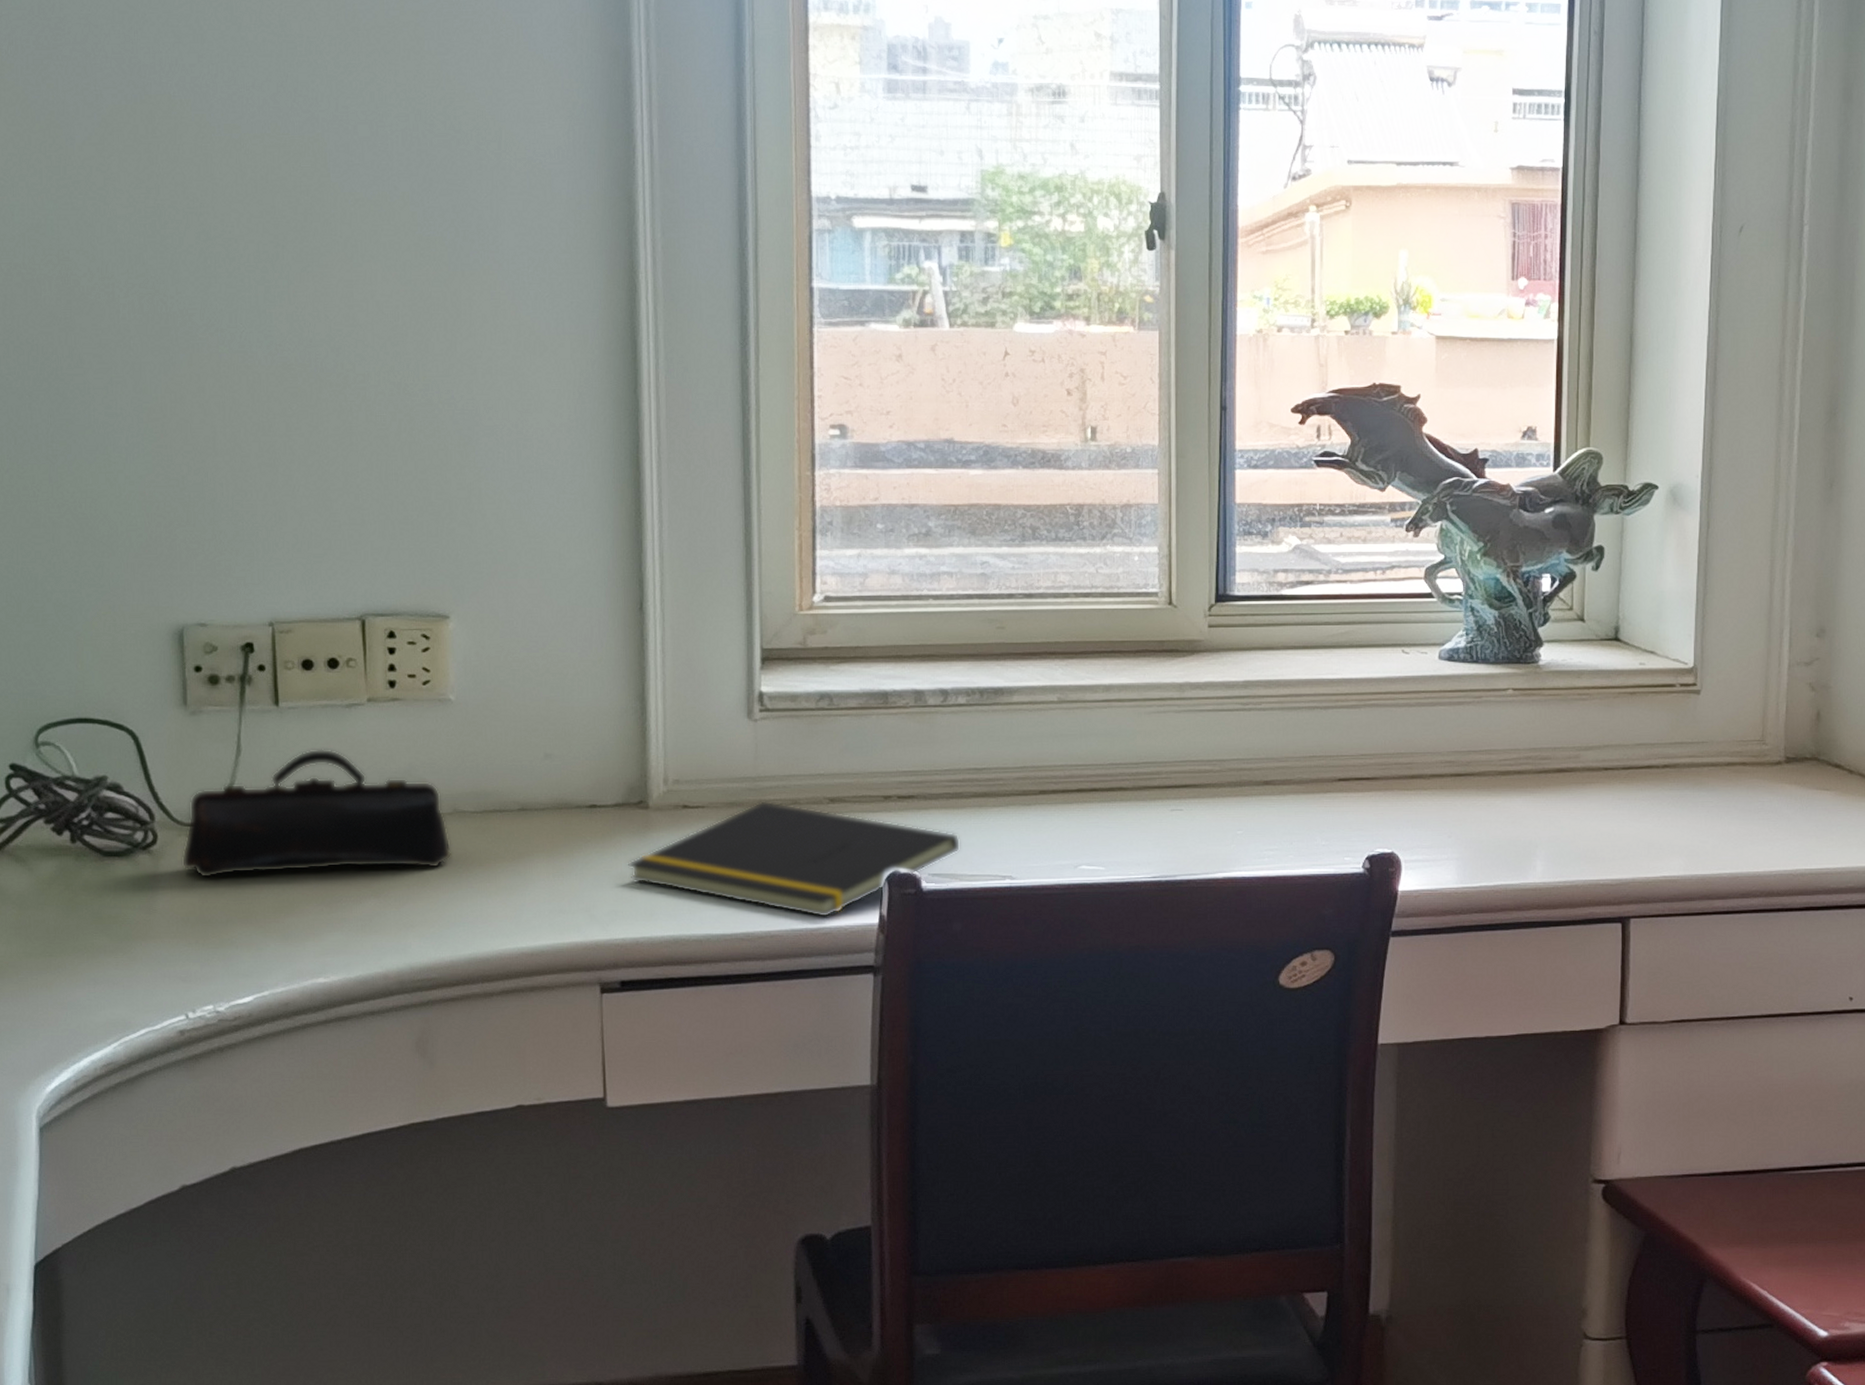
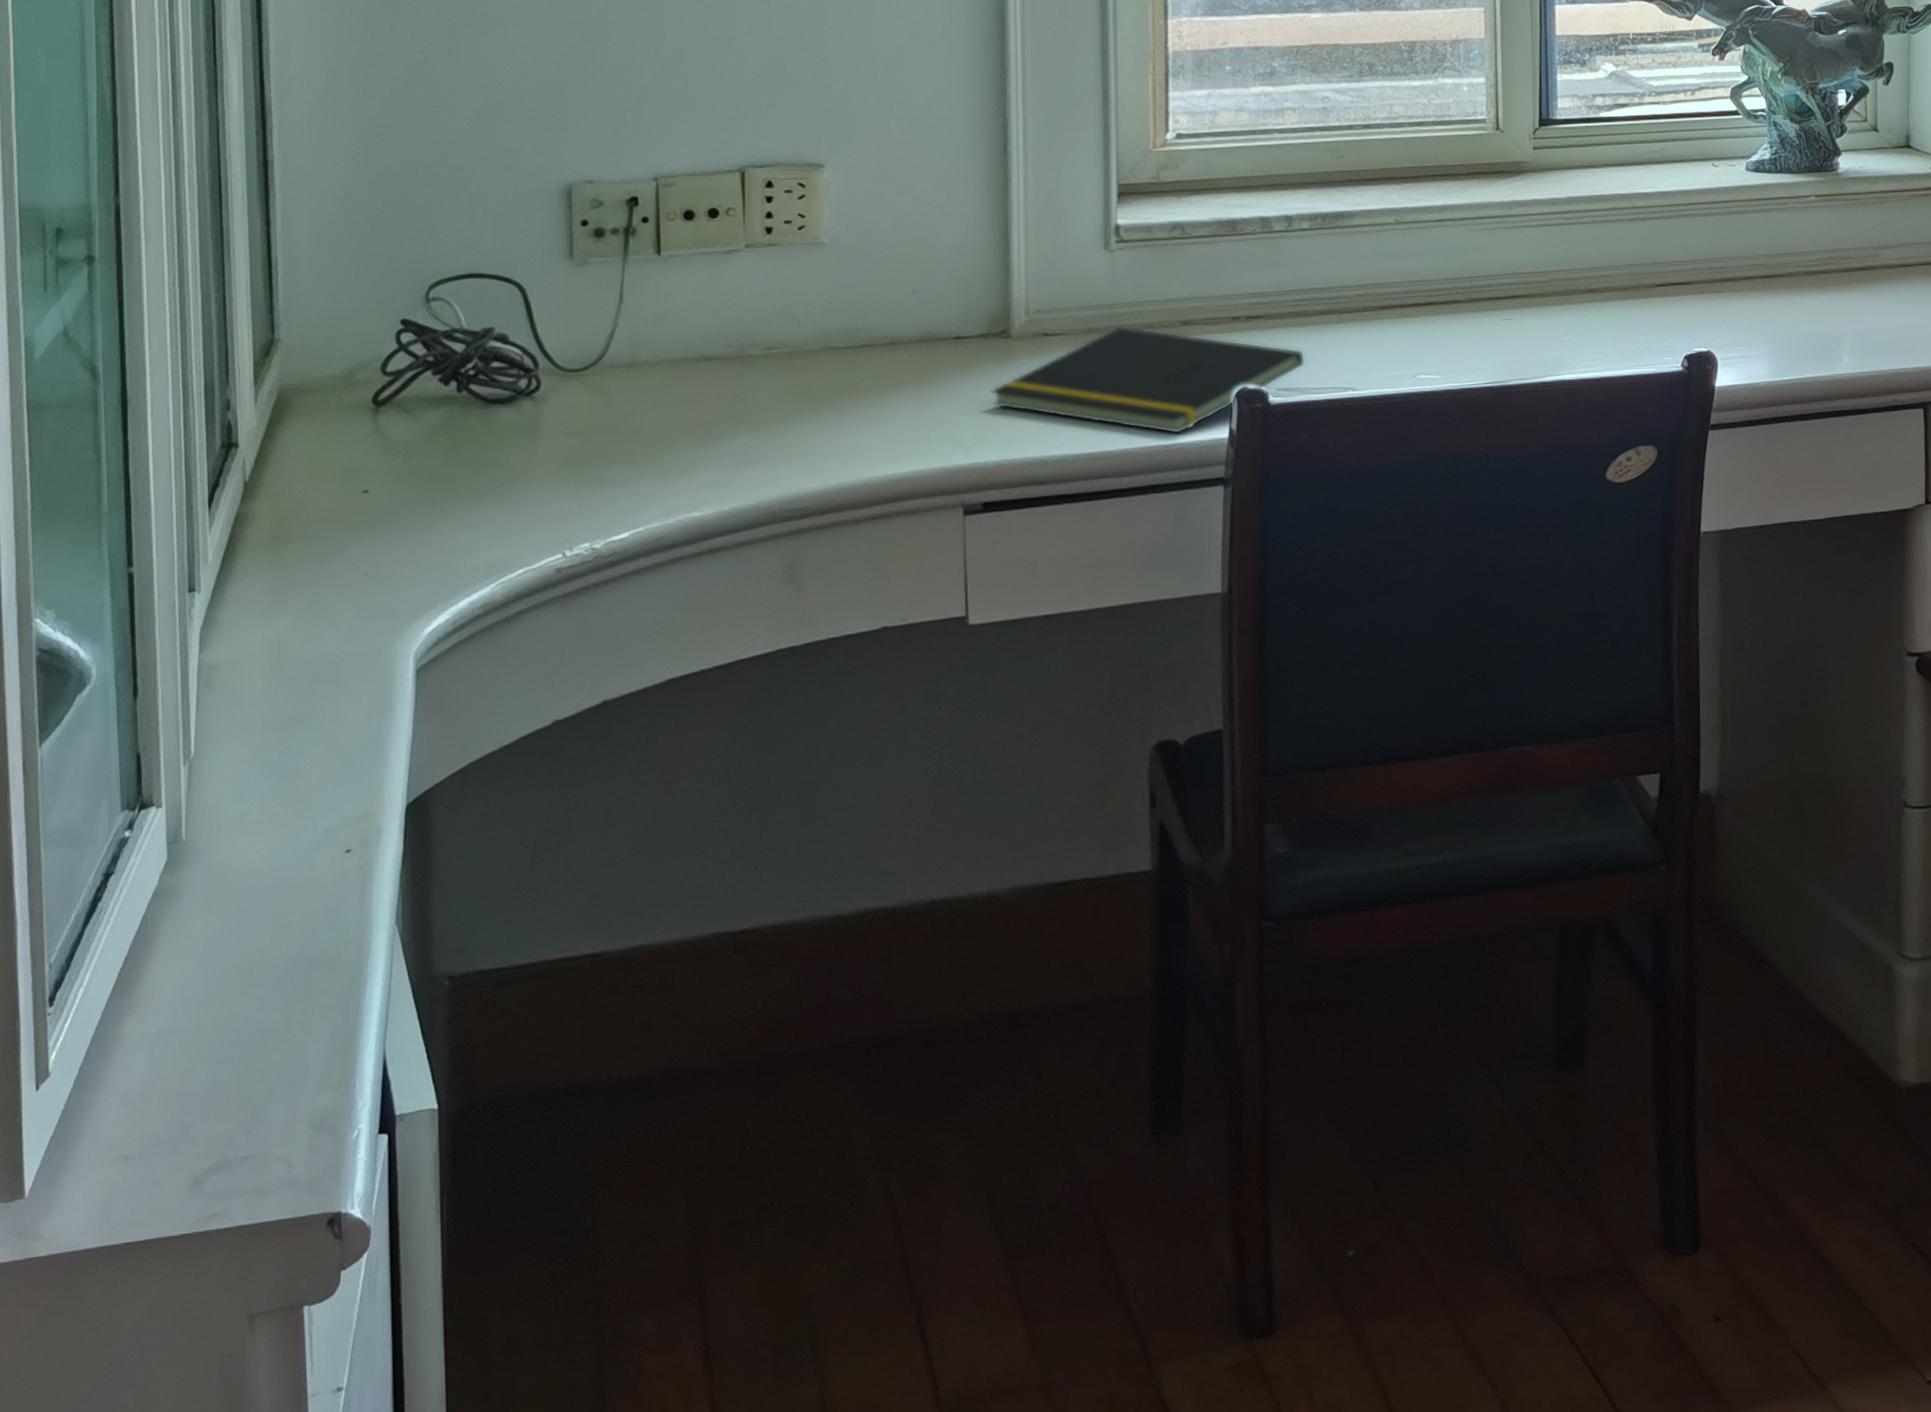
pencil case: present [181,749,452,879] -> none [563,293,823,421]

